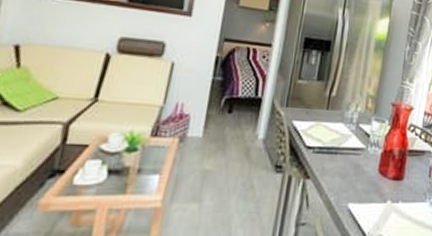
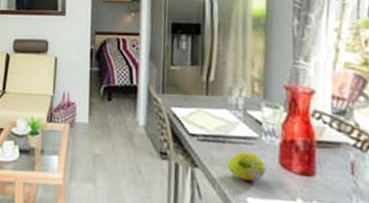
fruit: none [336,161,368,188] -> present [227,151,266,182]

